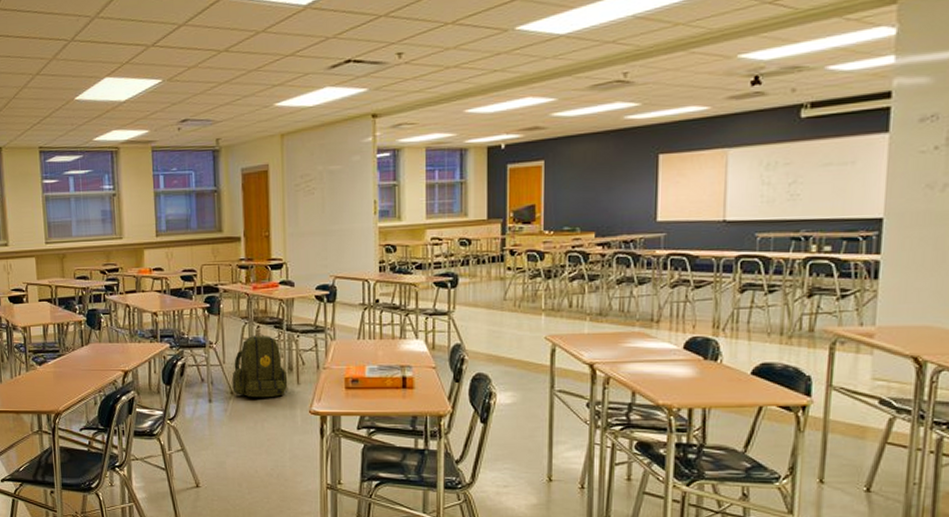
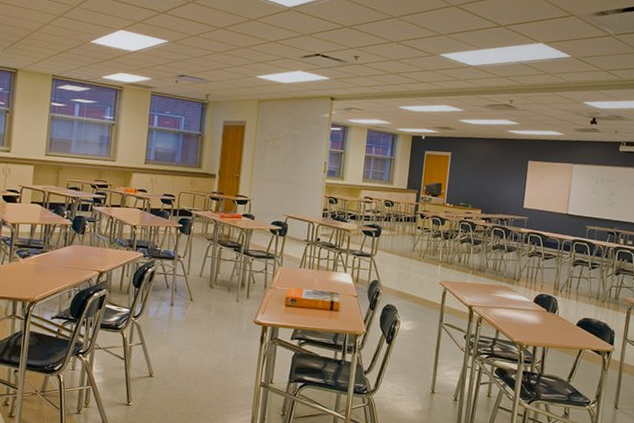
backpack: present [232,333,288,398] -> none [192,253,240,307]

